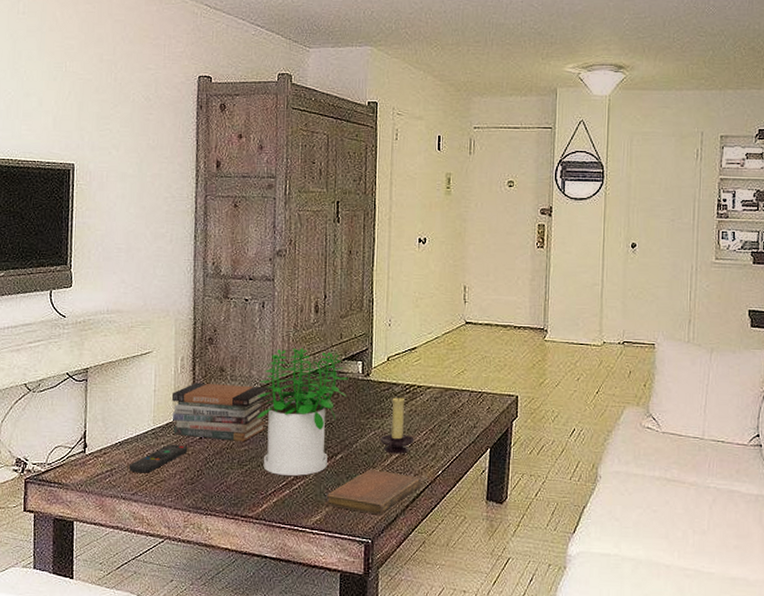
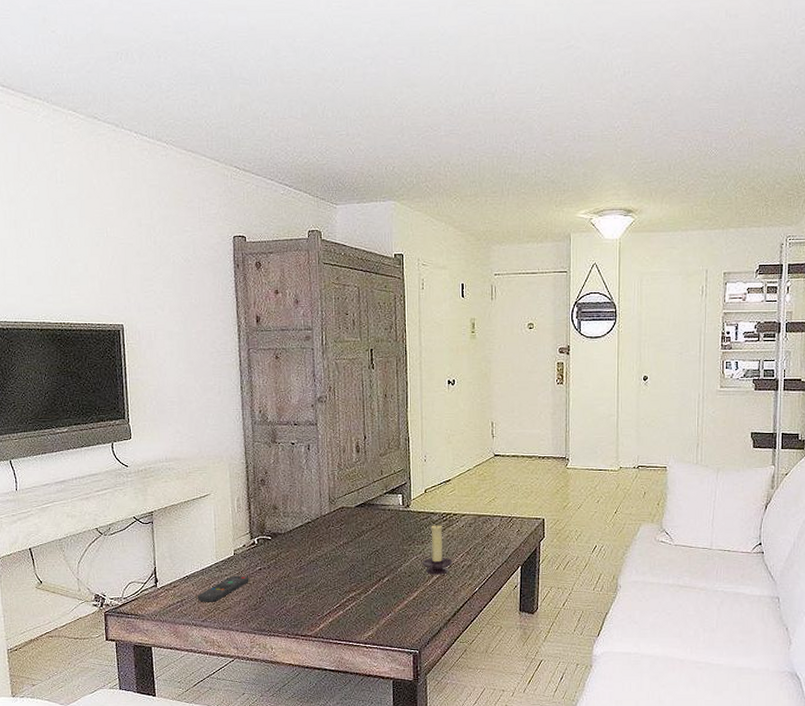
book stack: present [172,382,268,442] -> none [232,520,318,570]
potted plant: present [257,348,348,476] -> none [309,485,390,598]
notebook: present [326,469,422,515] -> none [376,590,461,629]

